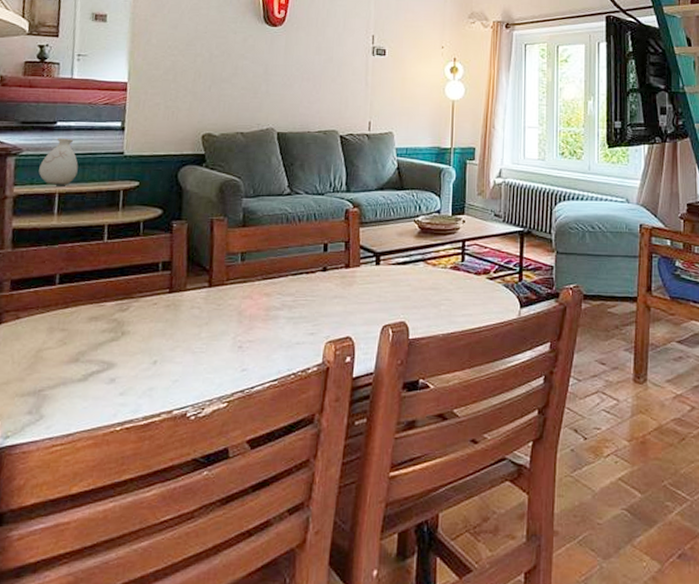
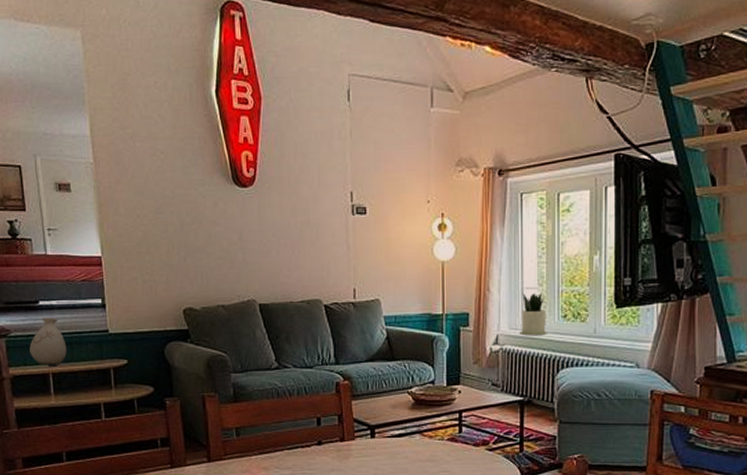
planter: none [521,131,547,171] -> present [520,292,548,336]

